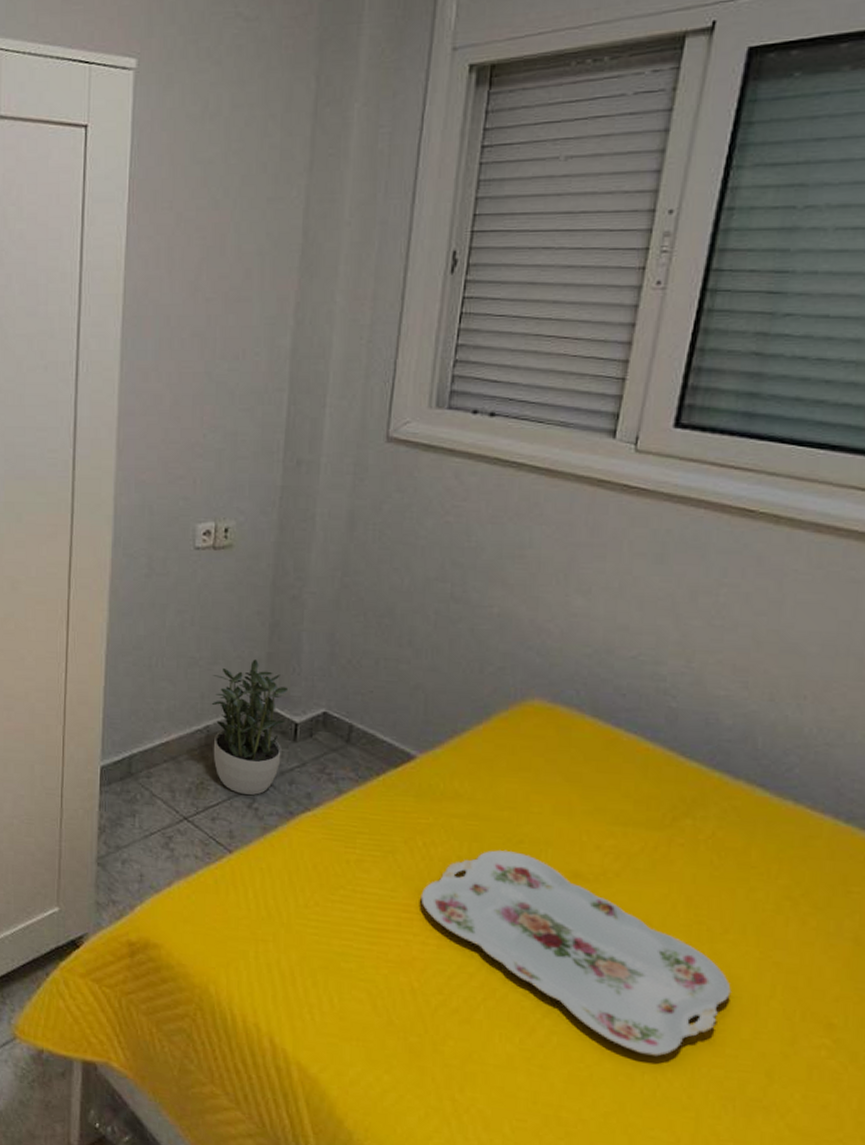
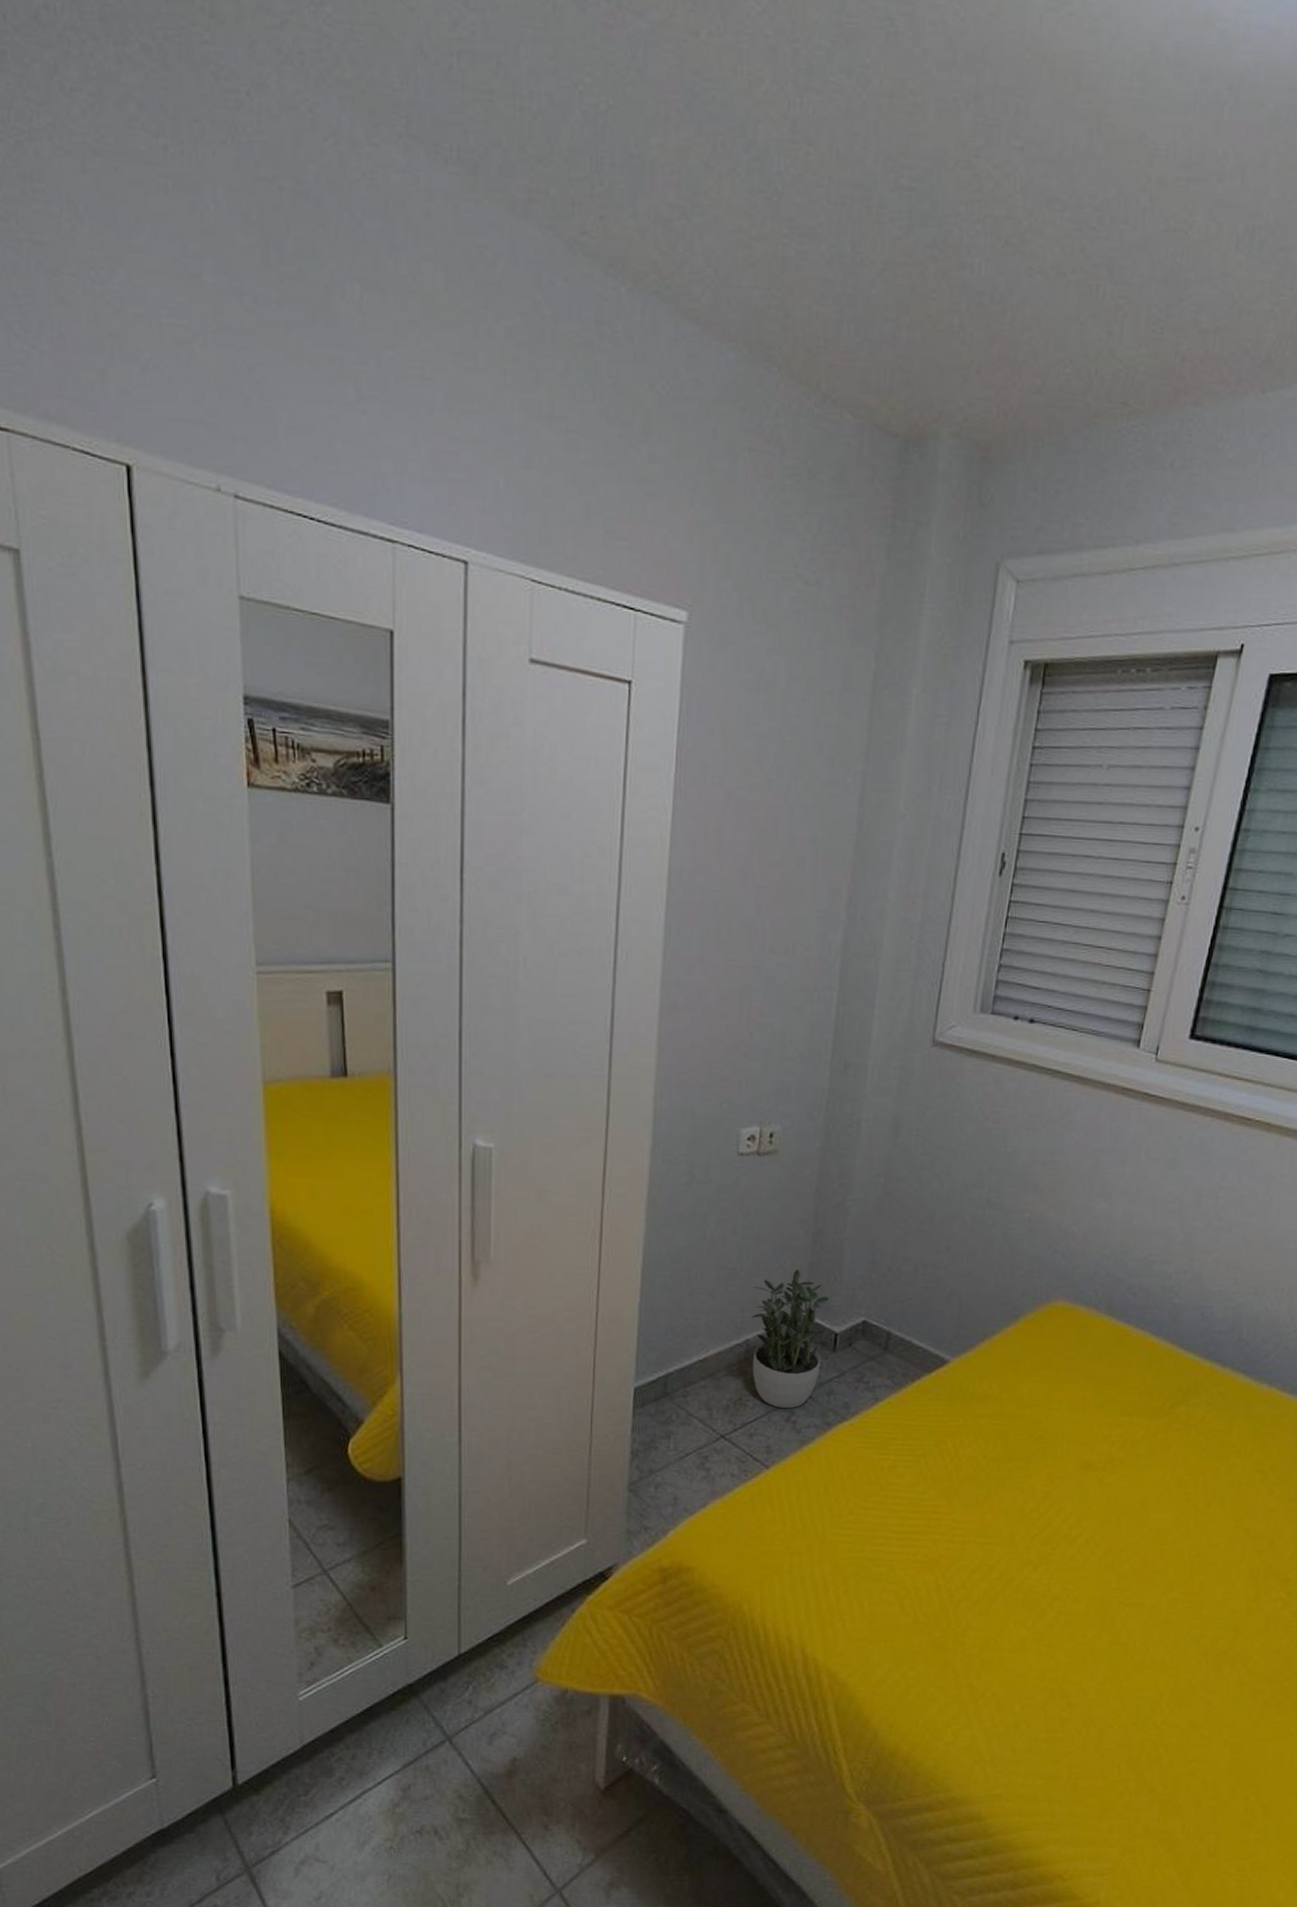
serving tray: present [420,850,731,1057] -> none [948,1447,1210,1624]

